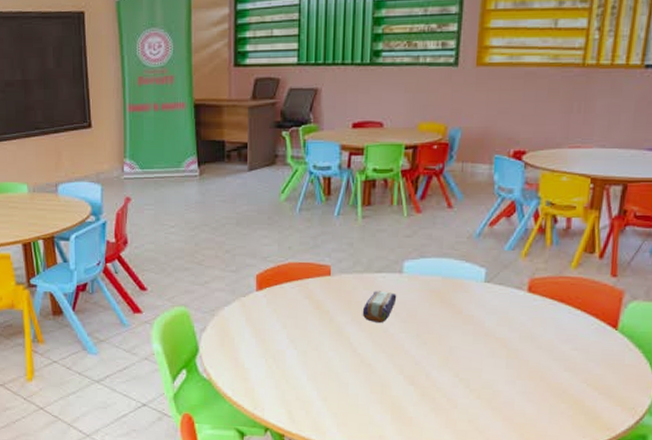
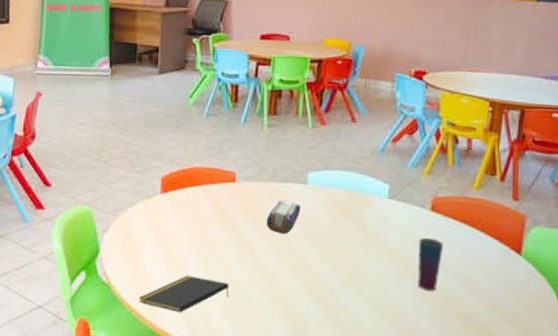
notepad: none [239,367,328,403] -> present [138,275,230,313]
cup: none [513,318,539,369] -> present [418,237,443,291]

